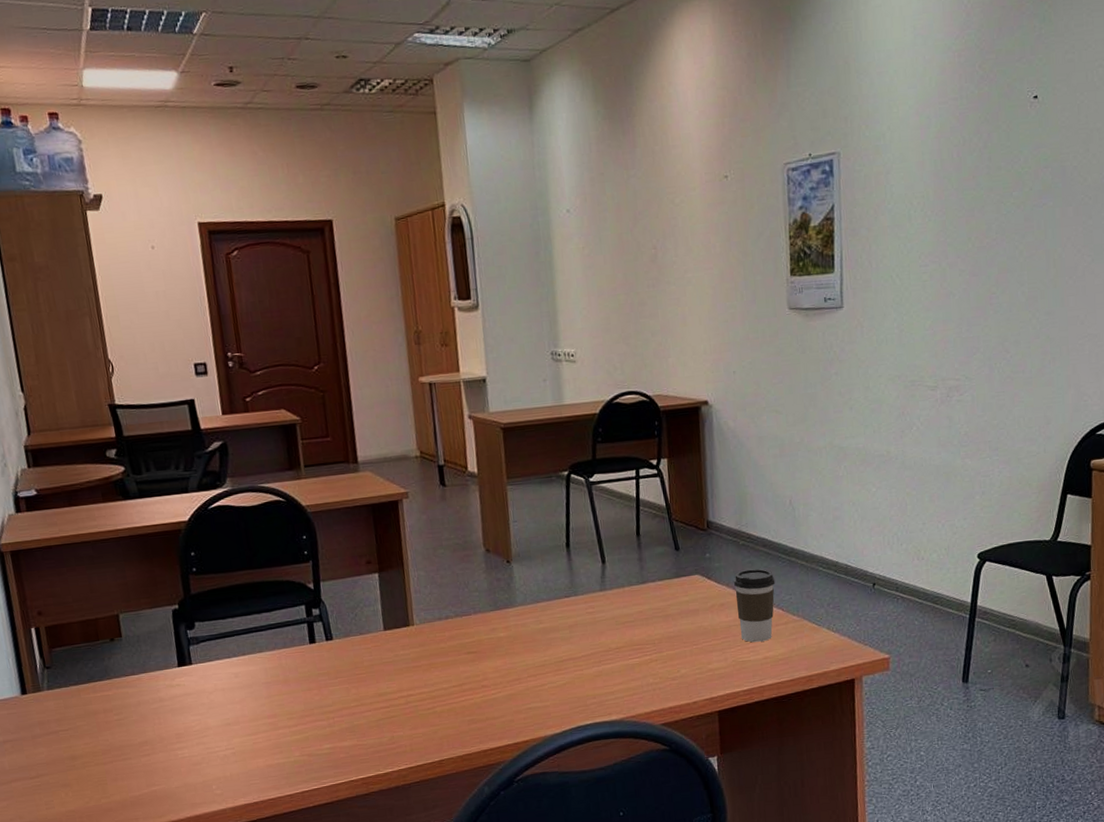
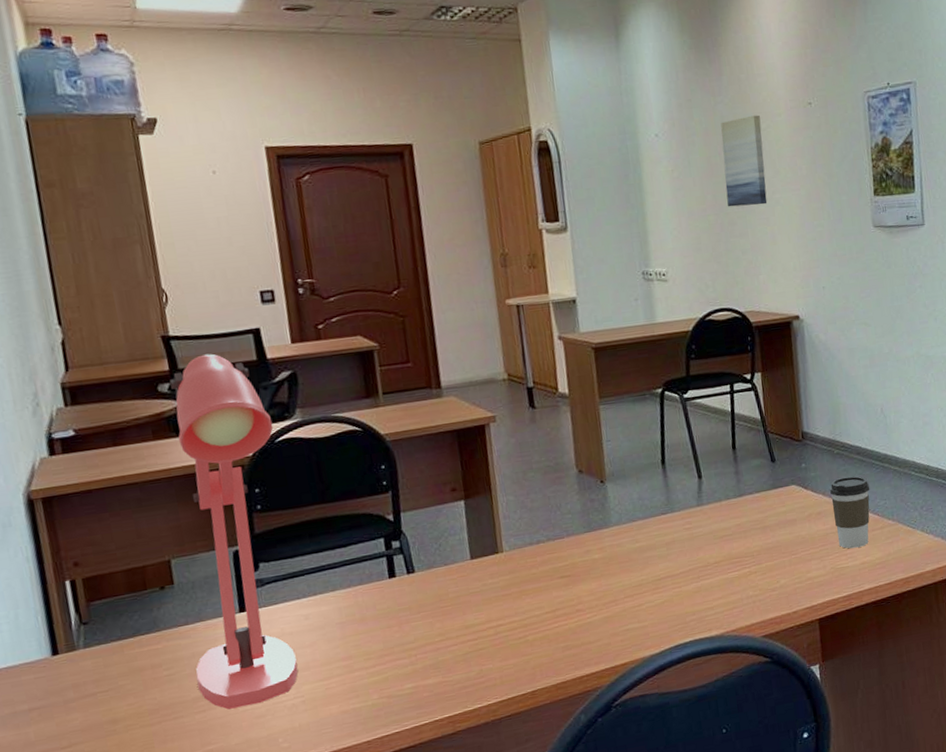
desk lamp: none [116,422,230,755] -> present [170,353,299,710]
wall art: none [633,189,679,287] -> present [720,115,768,207]

